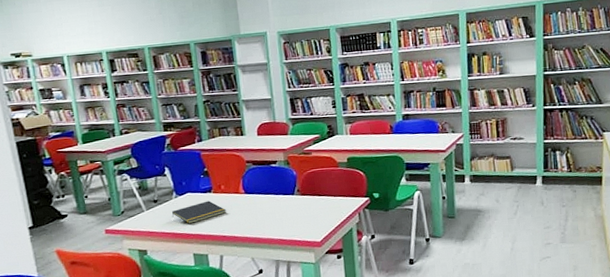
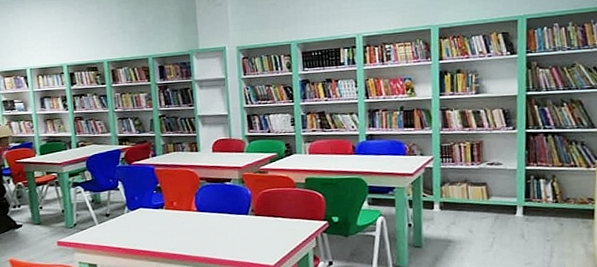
notepad: present [172,200,226,225] -> none [123,217,178,241]

